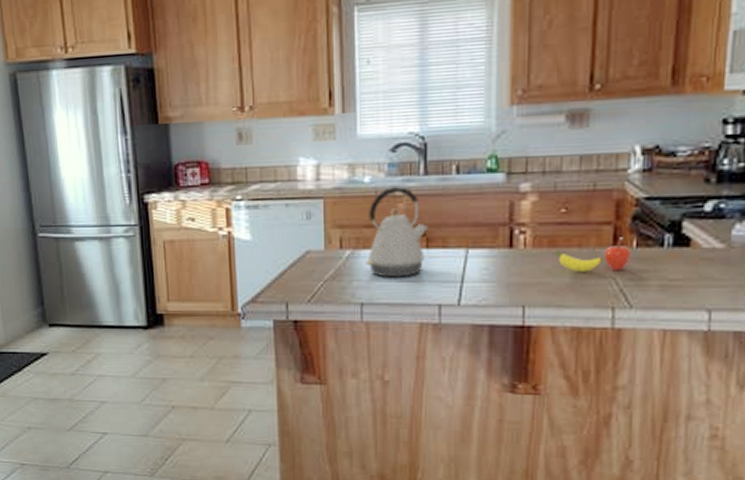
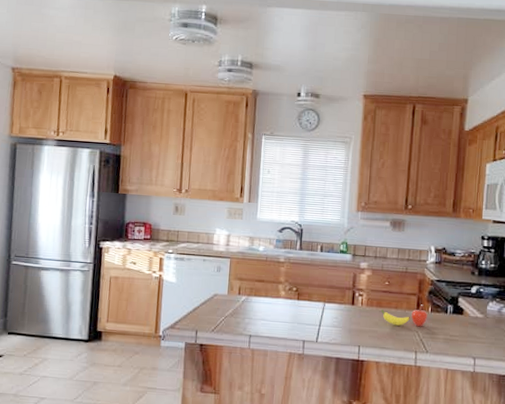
kettle: present [366,187,428,278] -> none [255,256,300,319]

